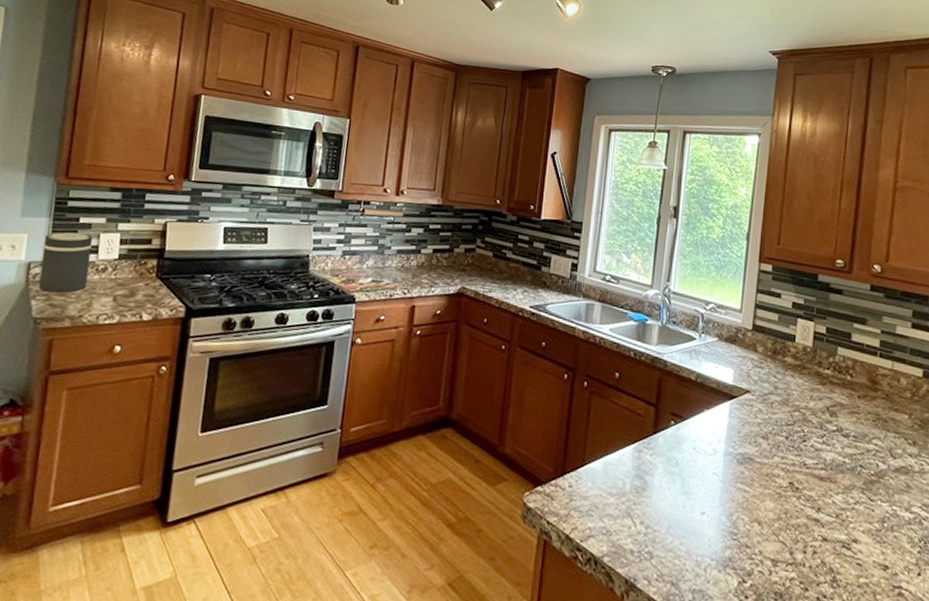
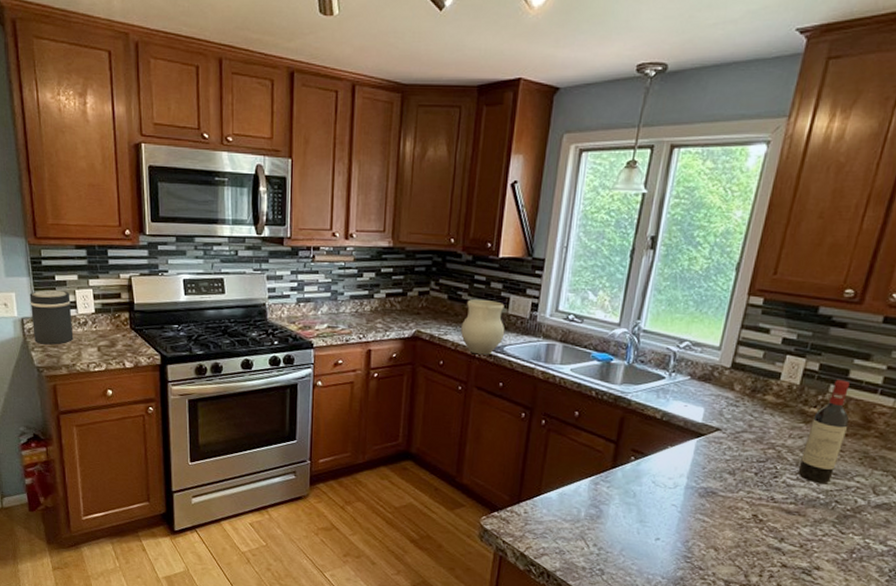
ceramic jug: none [505,258,548,314] -> present [461,300,505,355]
wine bottle: none [823,342,859,448] -> present [797,380,850,484]

